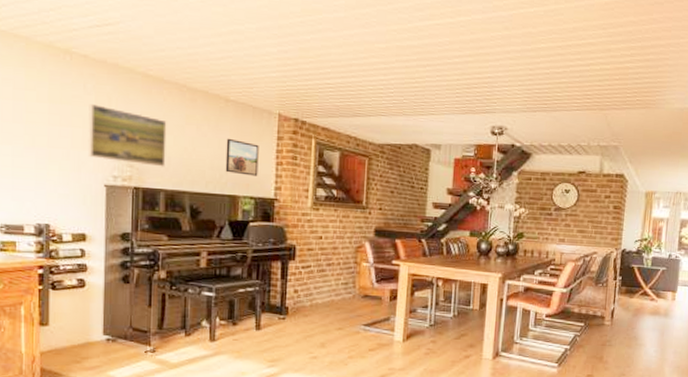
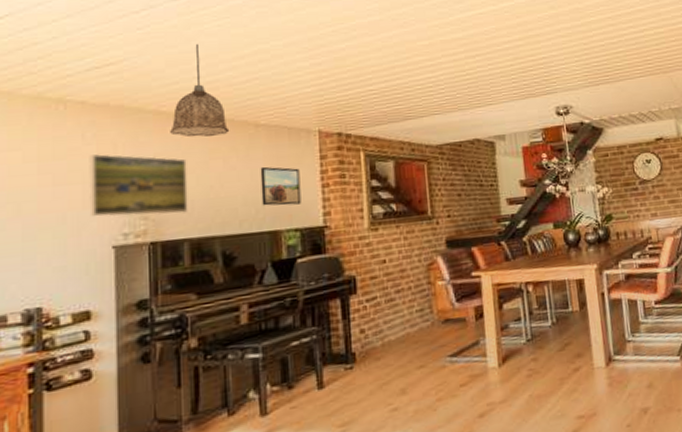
pendant lamp: none [155,17,204,104] -> present [170,44,230,138]

